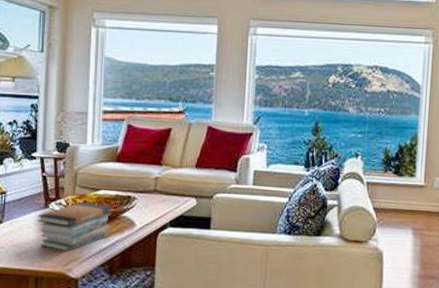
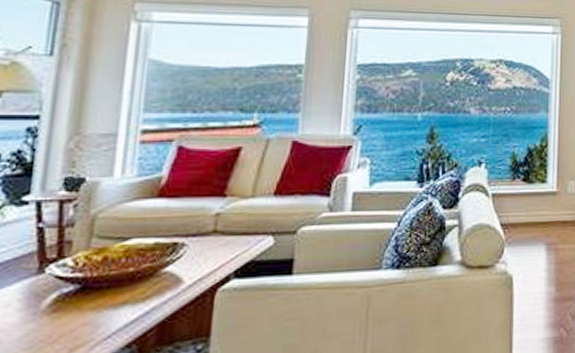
book stack: present [38,201,112,251] -> none [24,258,147,334]

